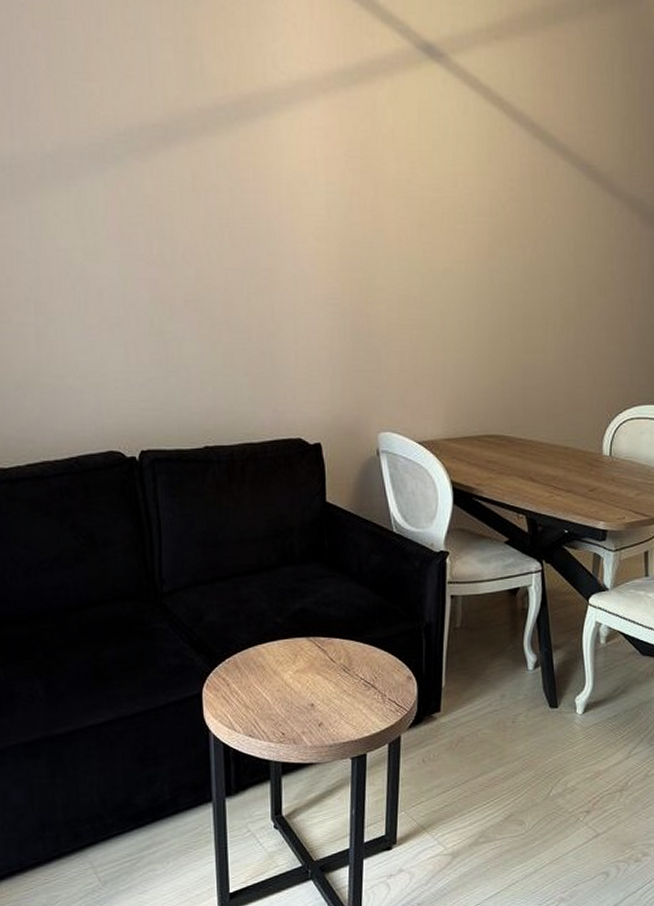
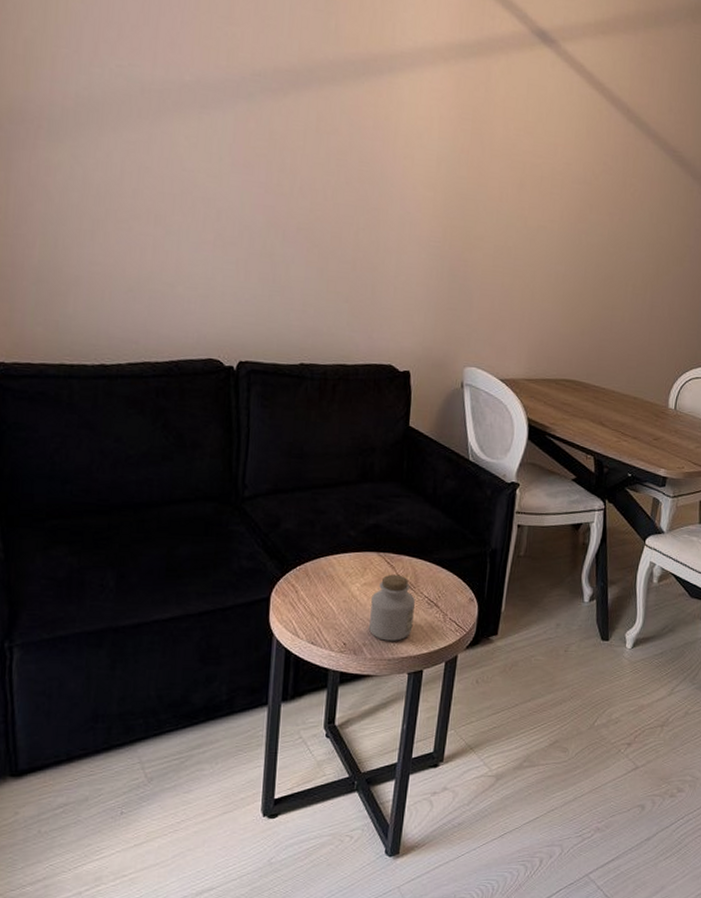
jar: none [306,658,351,727] -> present [369,574,415,641]

